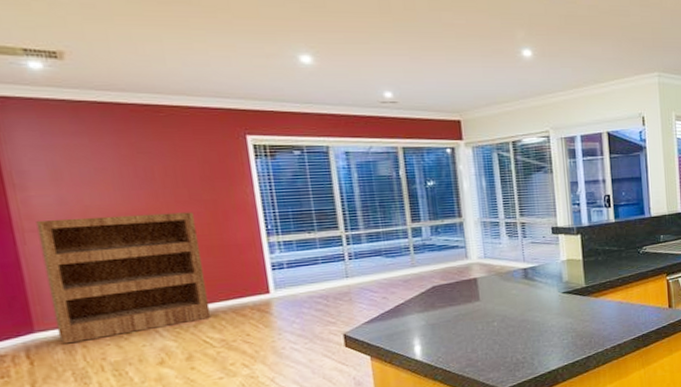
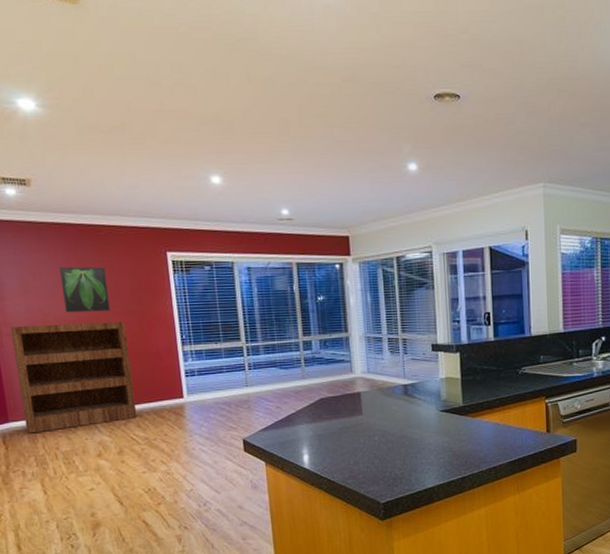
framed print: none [104,151,174,204] -> present [59,266,111,313]

